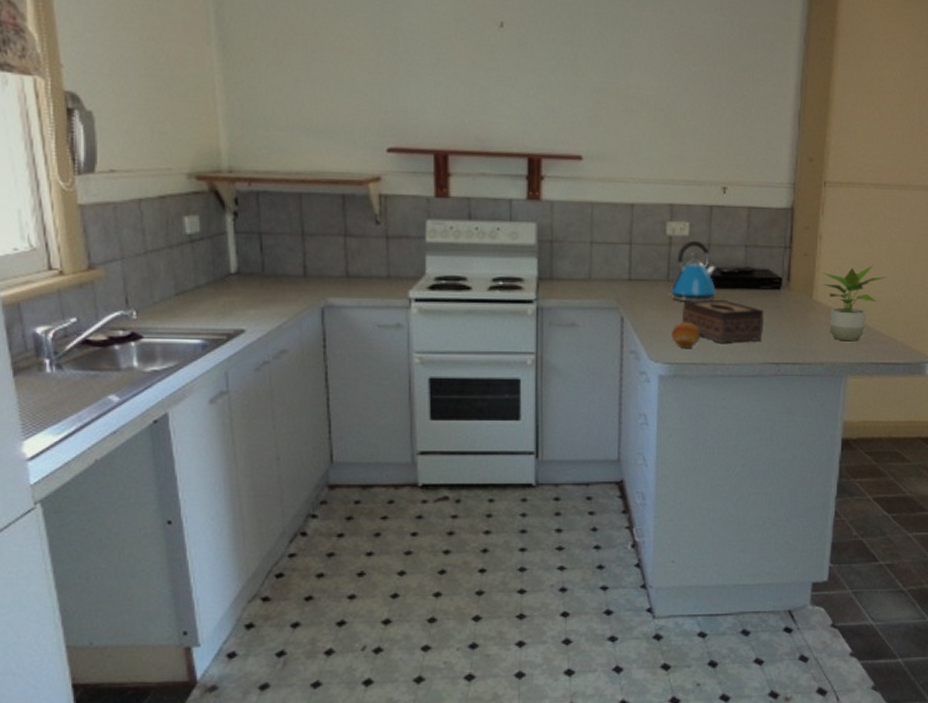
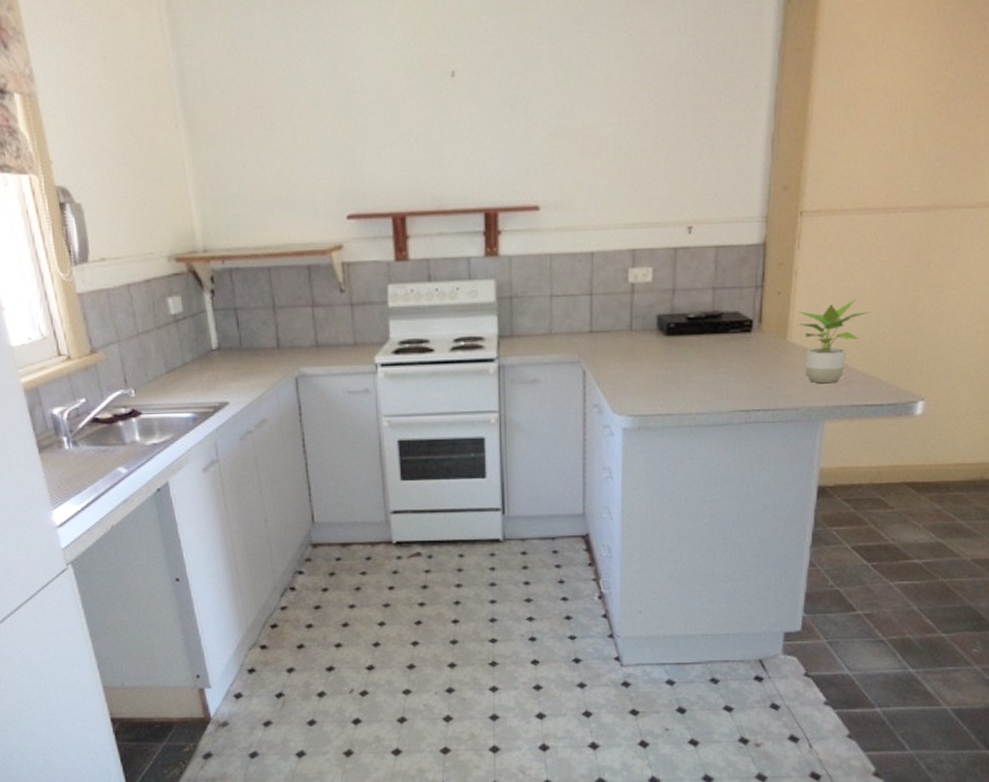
kettle: present [667,240,717,302] -> none [630,286,683,352]
fruit: present [672,322,699,348] -> none [635,372,664,399]
tissue box: present [681,299,765,343] -> none [645,346,734,392]

